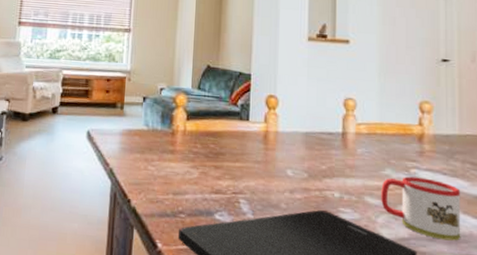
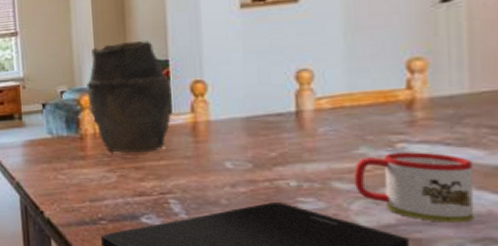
vase: none [182,53,251,154] -> present [87,40,172,153]

